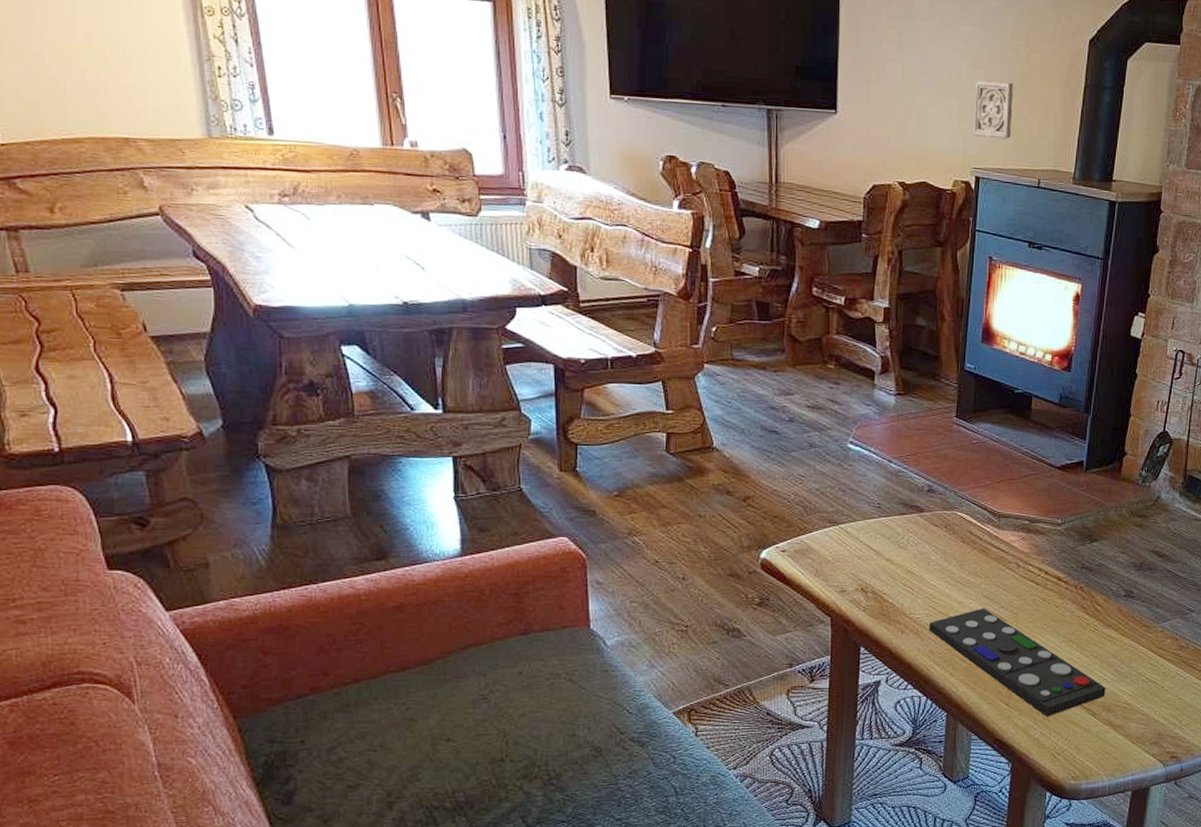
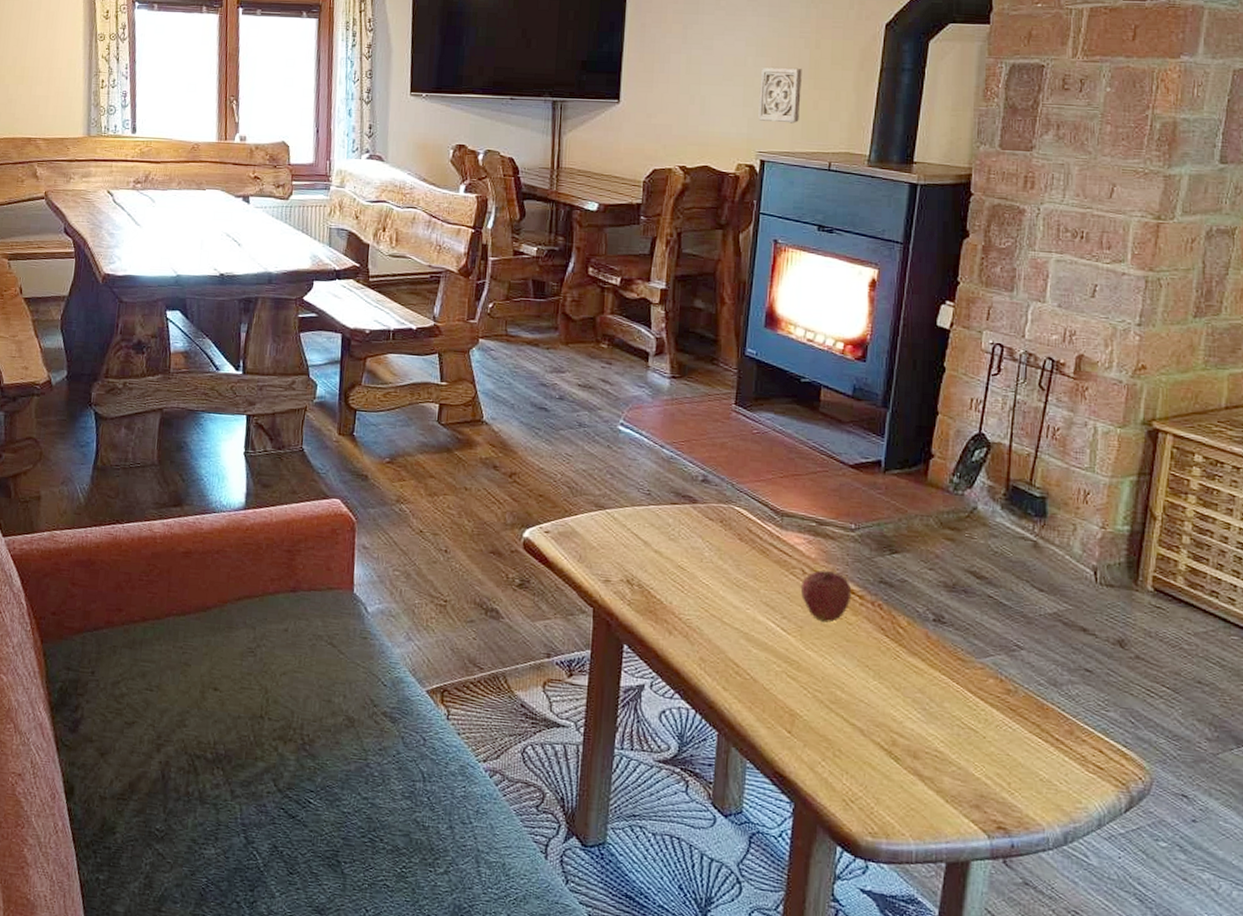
remote control: present [929,608,1106,717] -> none [700,616,911,754]
fruit: none [1015,562,1059,608] -> present [800,570,852,624]

